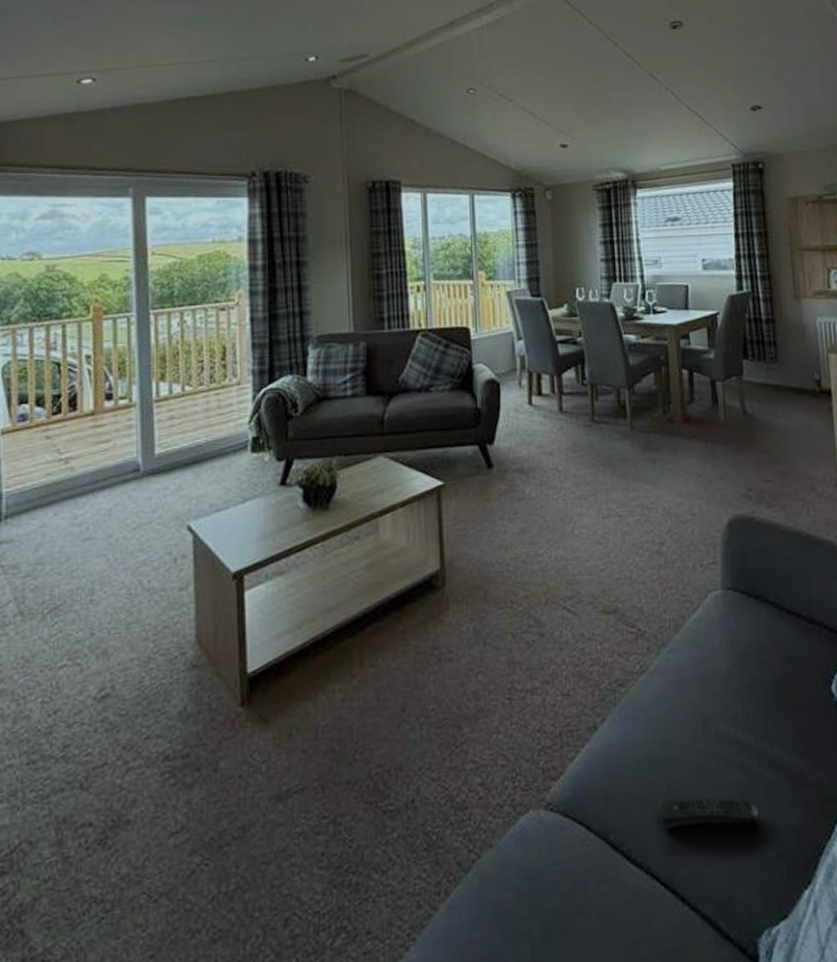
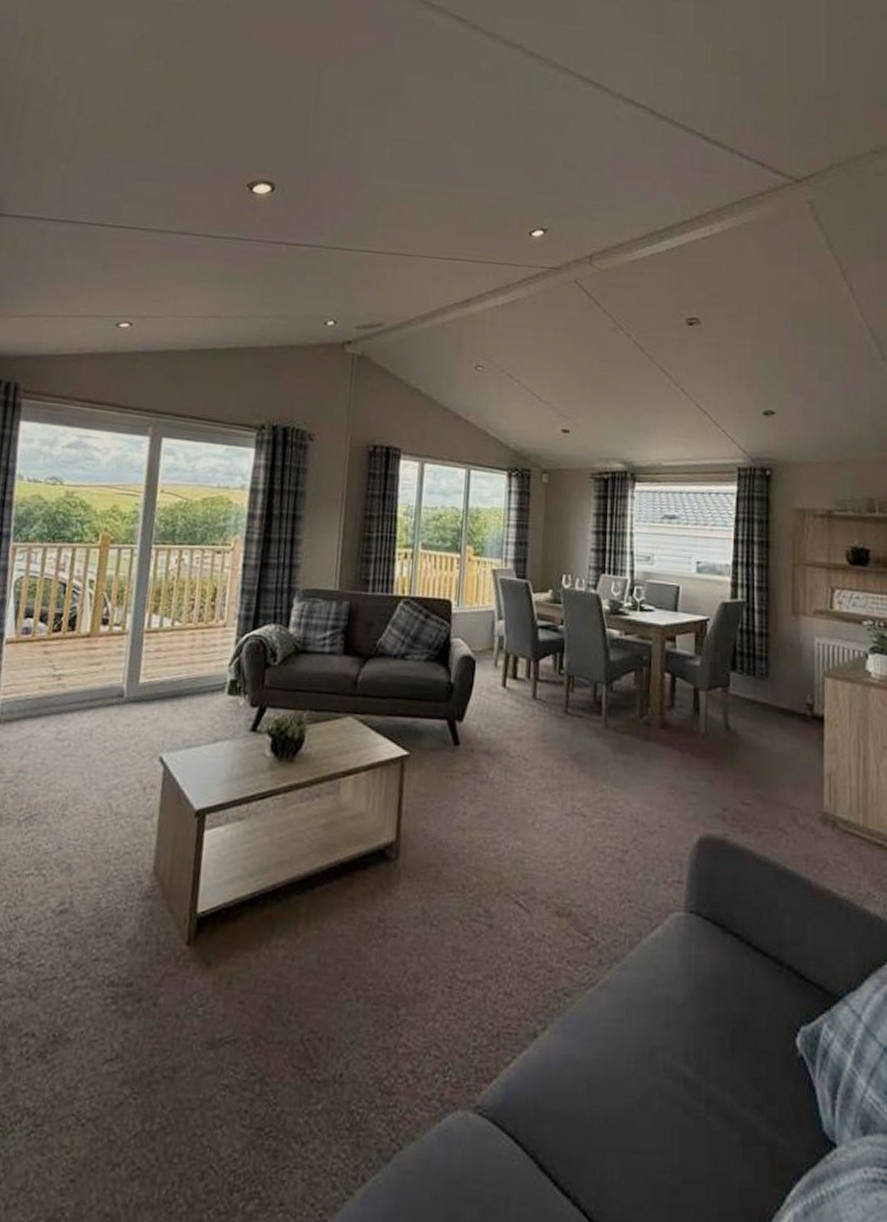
remote control: present [656,796,759,830] -> none [591,1126,702,1171]

